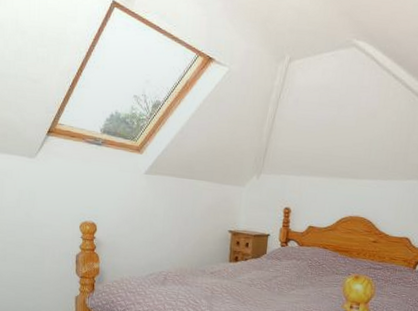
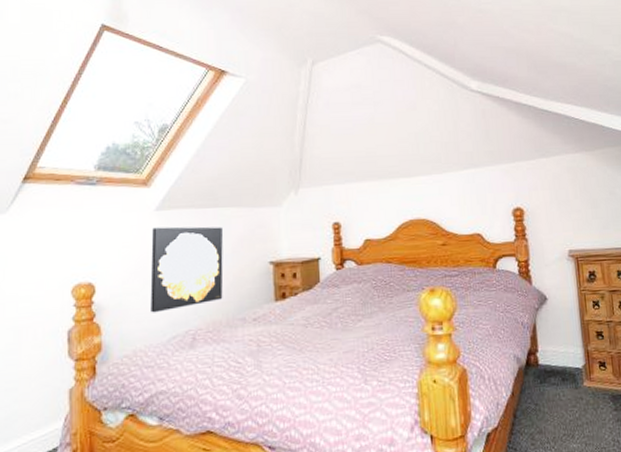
wall art: none [135,187,195,254] -> present [150,226,224,313]

